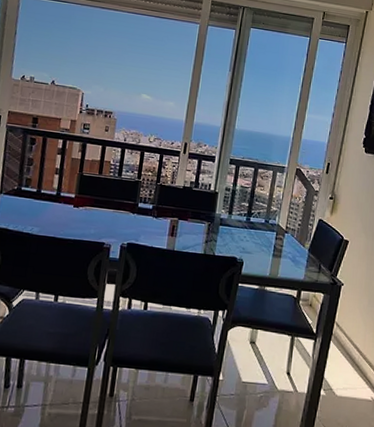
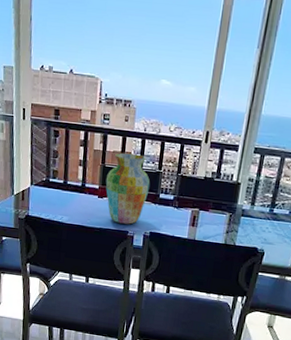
vase: none [82,161,129,235] -> present [105,152,150,224]

